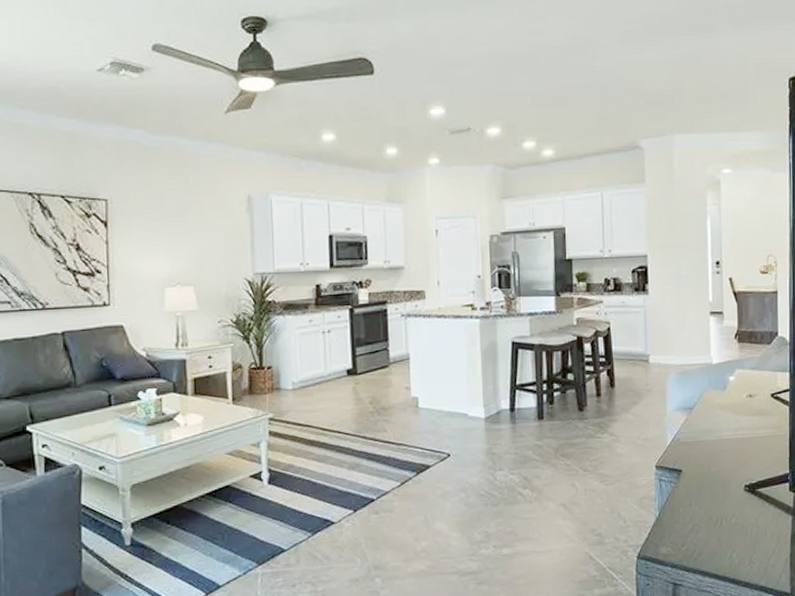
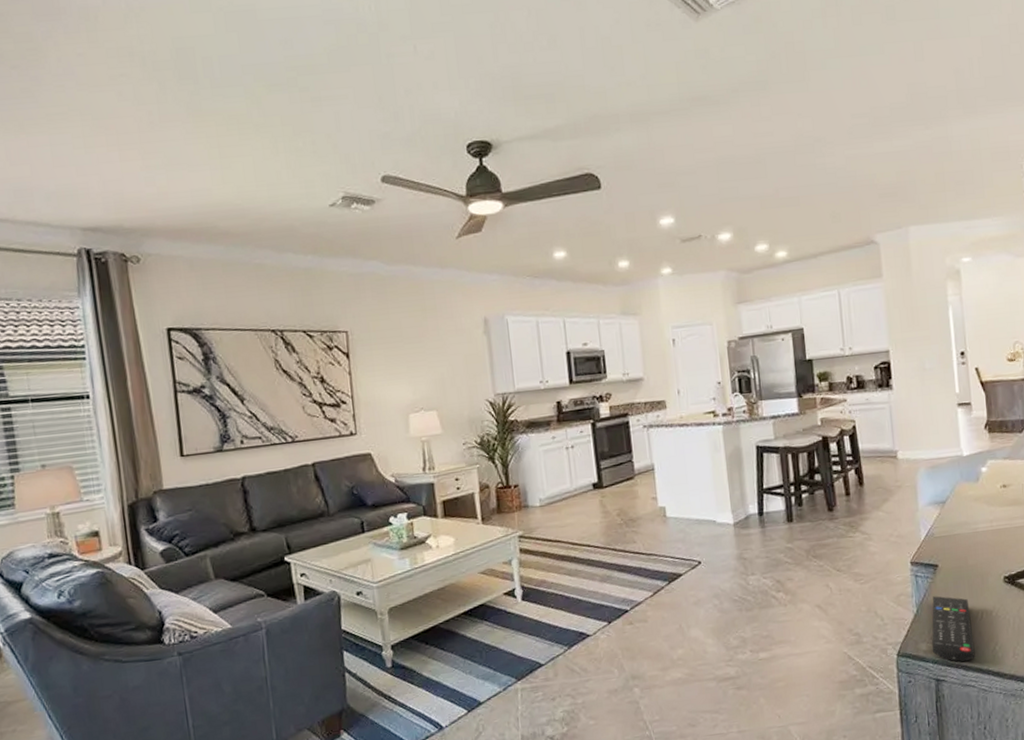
remote control: none [671,501,713,568] -> present [932,596,976,662]

